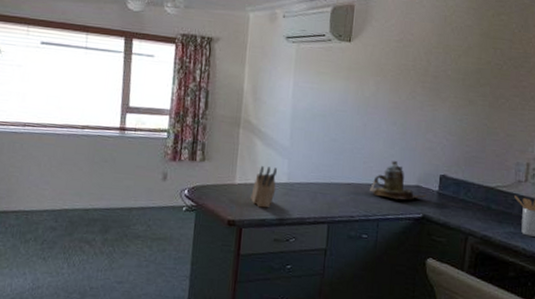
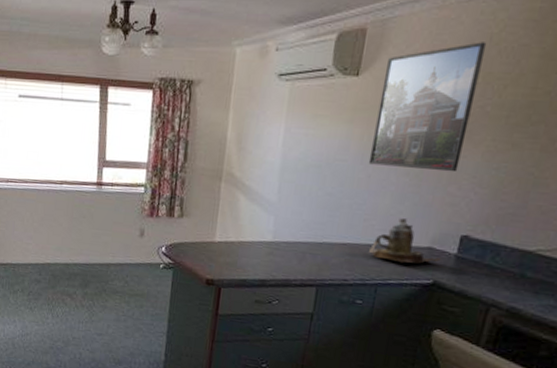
knife block: present [250,166,278,208] -> none [231,223,262,268]
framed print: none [363,21,443,123] -> present [368,42,487,173]

